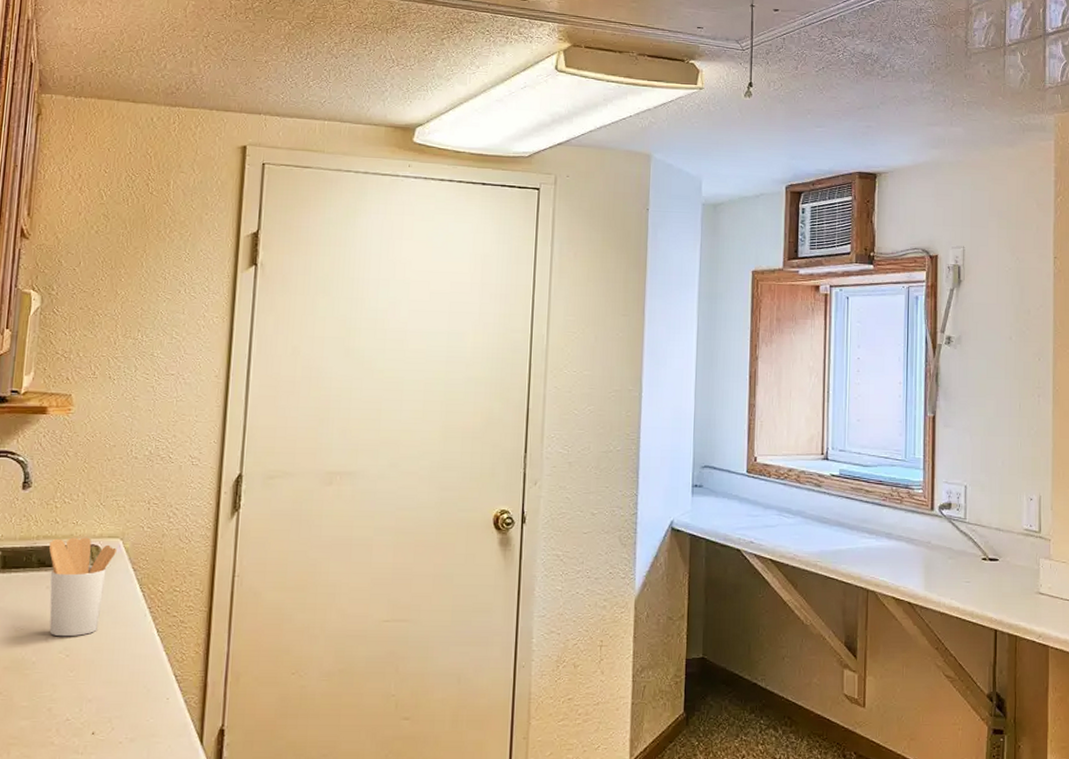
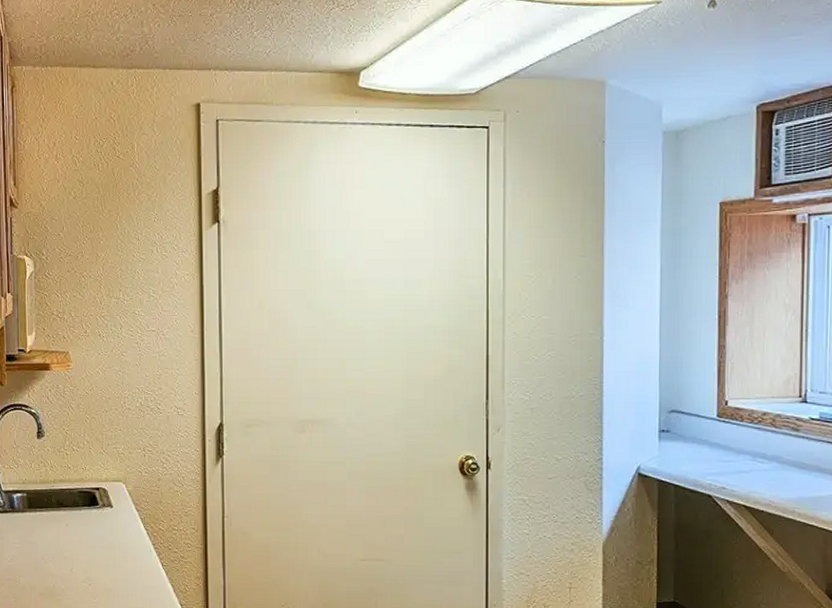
utensil holder: present [48,537,116,637] -> none [64,481,121,569]

